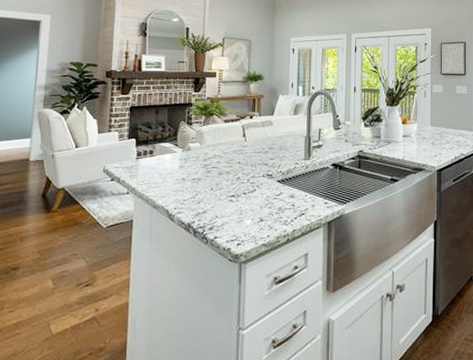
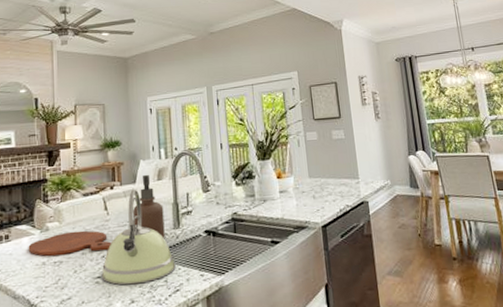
cutting board: none [170,153,247,173] -> present [28,230,112,256]
kettle: none [235,120,303,205] -> present [101,189,176,286]
soap dispenser: none [268,108,297,167] -> present [132,174,165,238]

